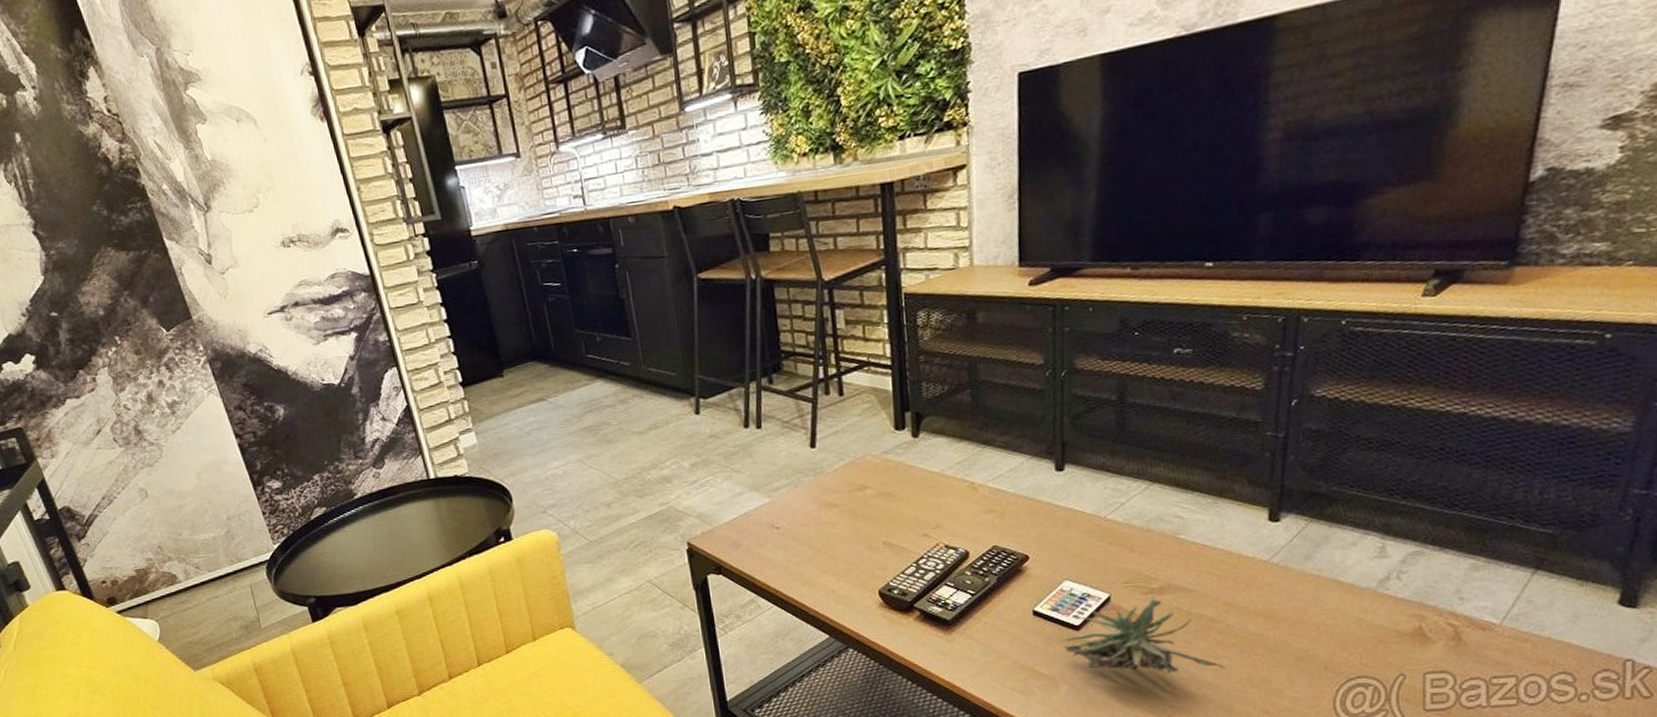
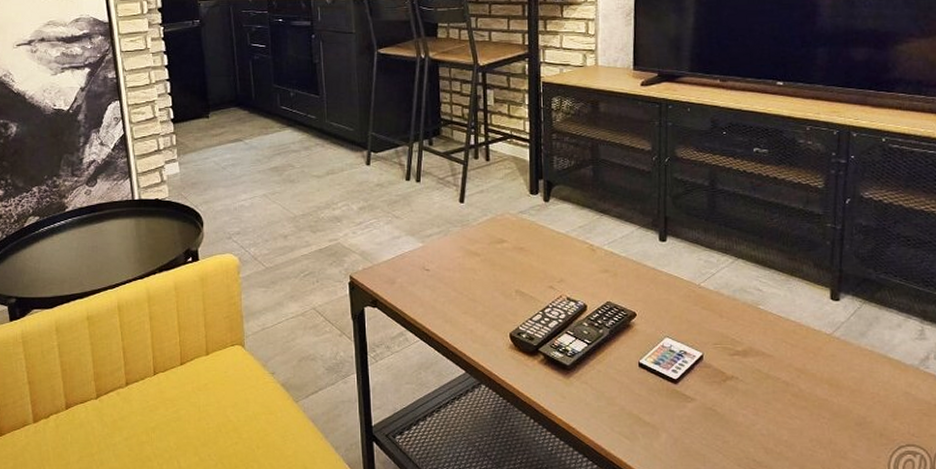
succulent plant: present [1058,593,1226,674] -> none [659,356,799,430]

